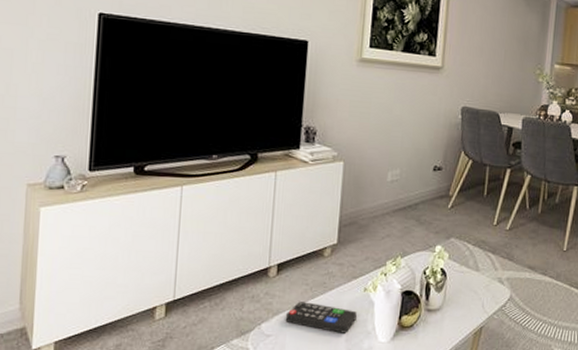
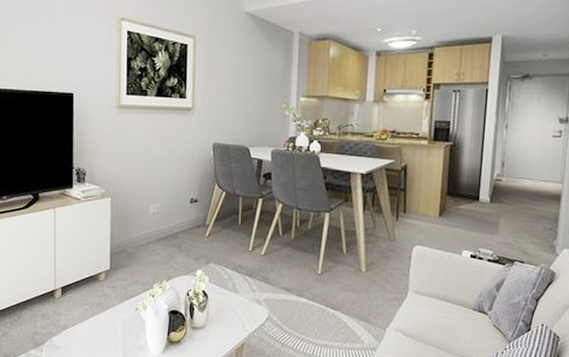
remote control: present [285,302,357,333] -> none [71,319,131,347]

